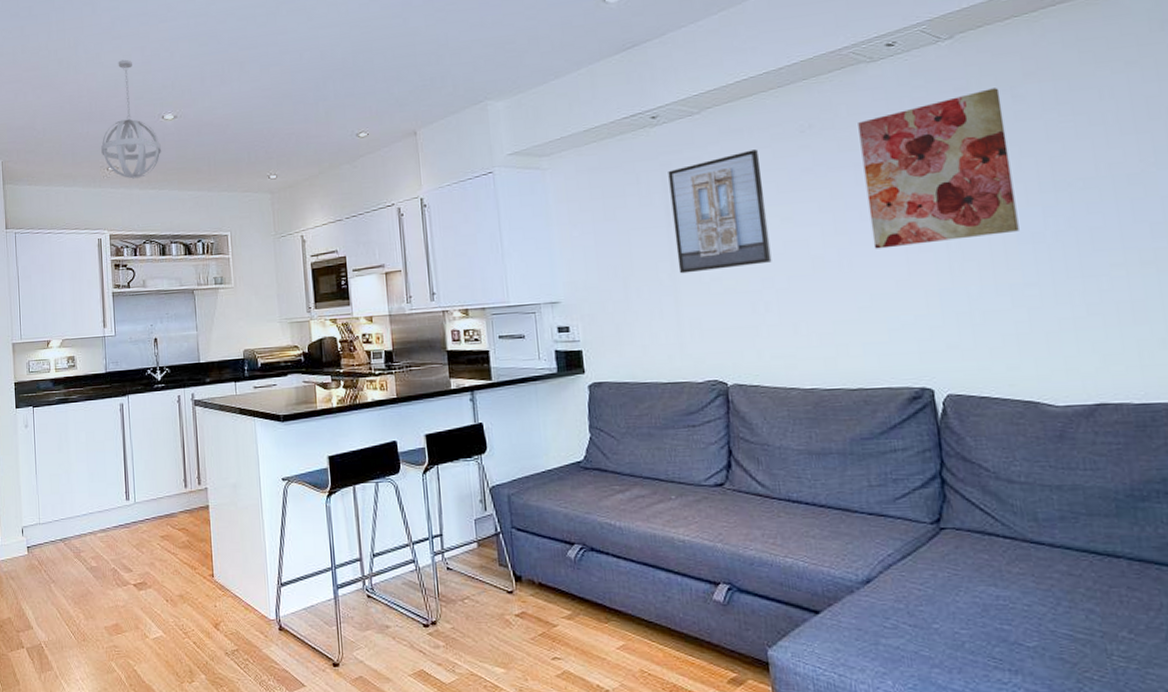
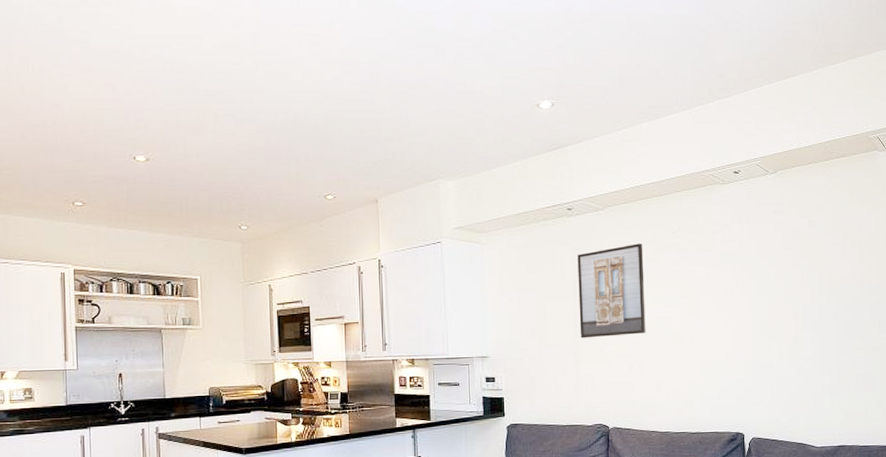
pendant light: present [101,59,161,179] -> none [67,95,131,216]
wall art: present [858,88,1019,249] -> none [711,214,805,328]

